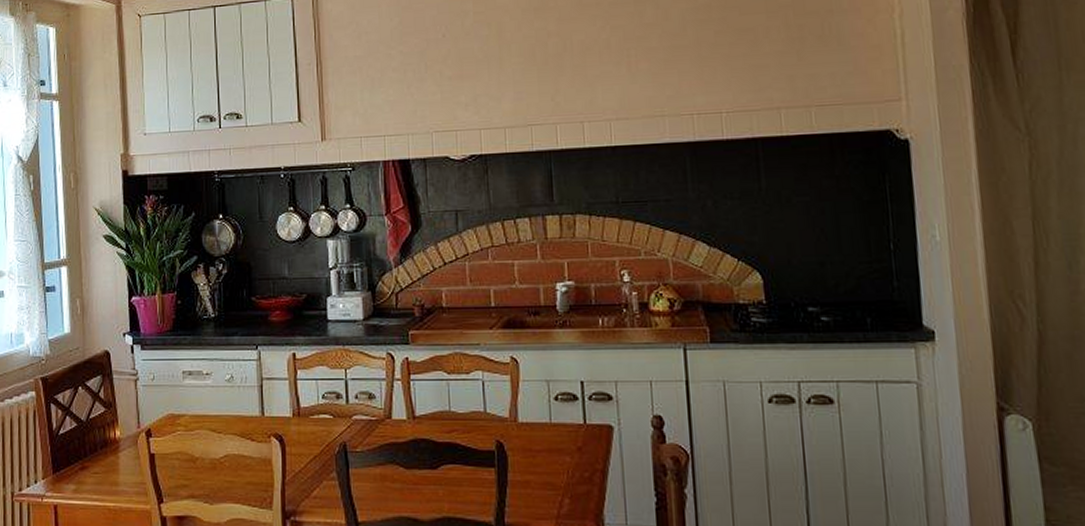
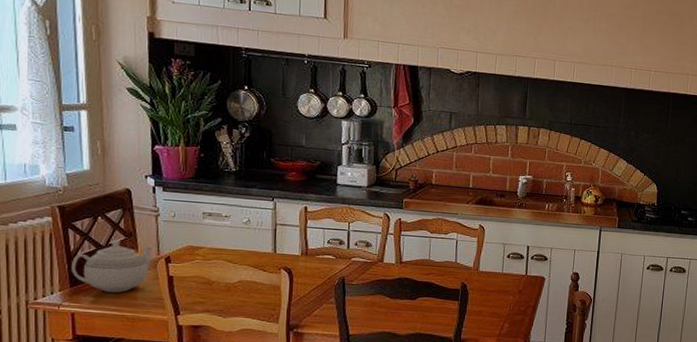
teapot: none [54,412,132,477] -> present [72,239,152,293]

